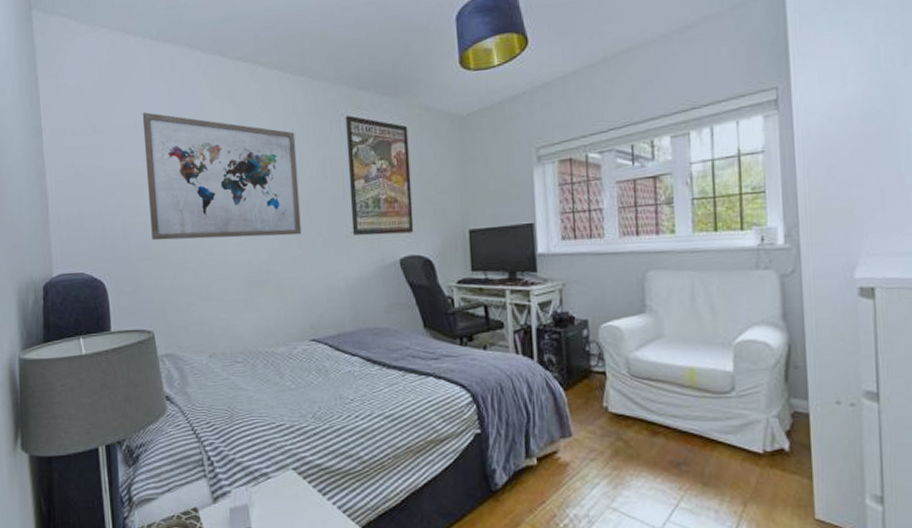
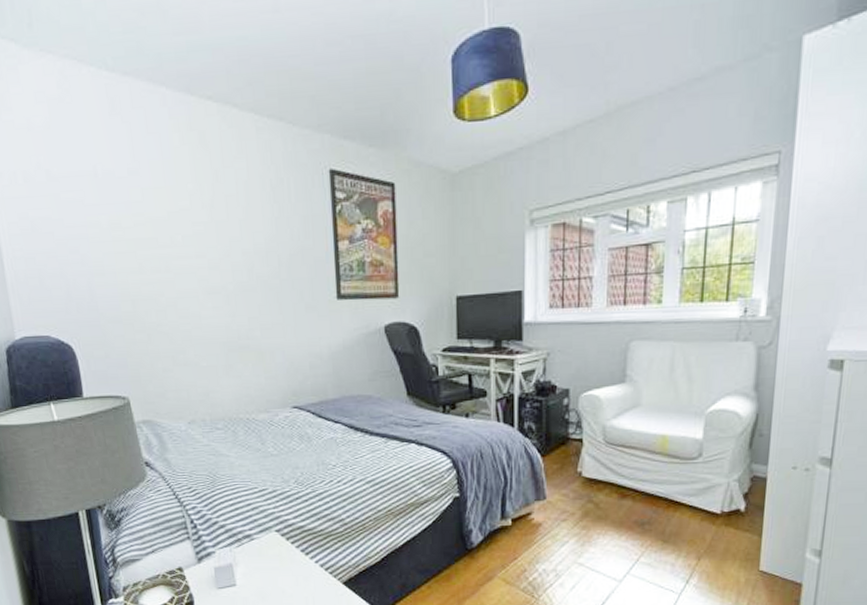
wall art: present [142,112,302,241] -> none [102,158,282,303]

